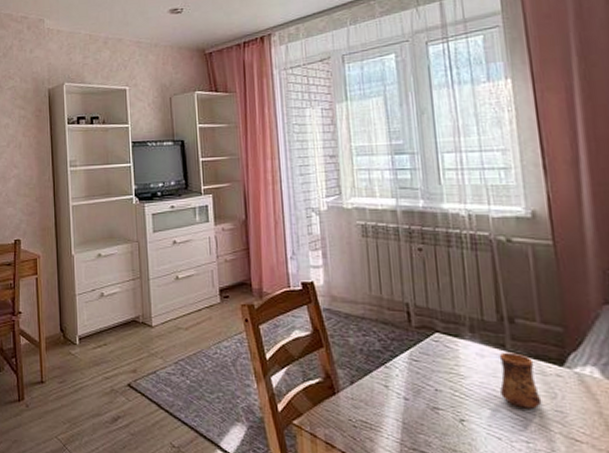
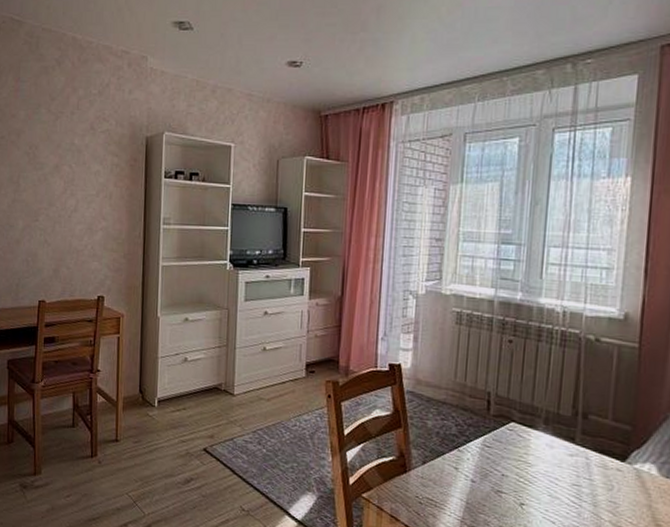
cup: present [499,352,542,409] -> none [561,445,599,499]

